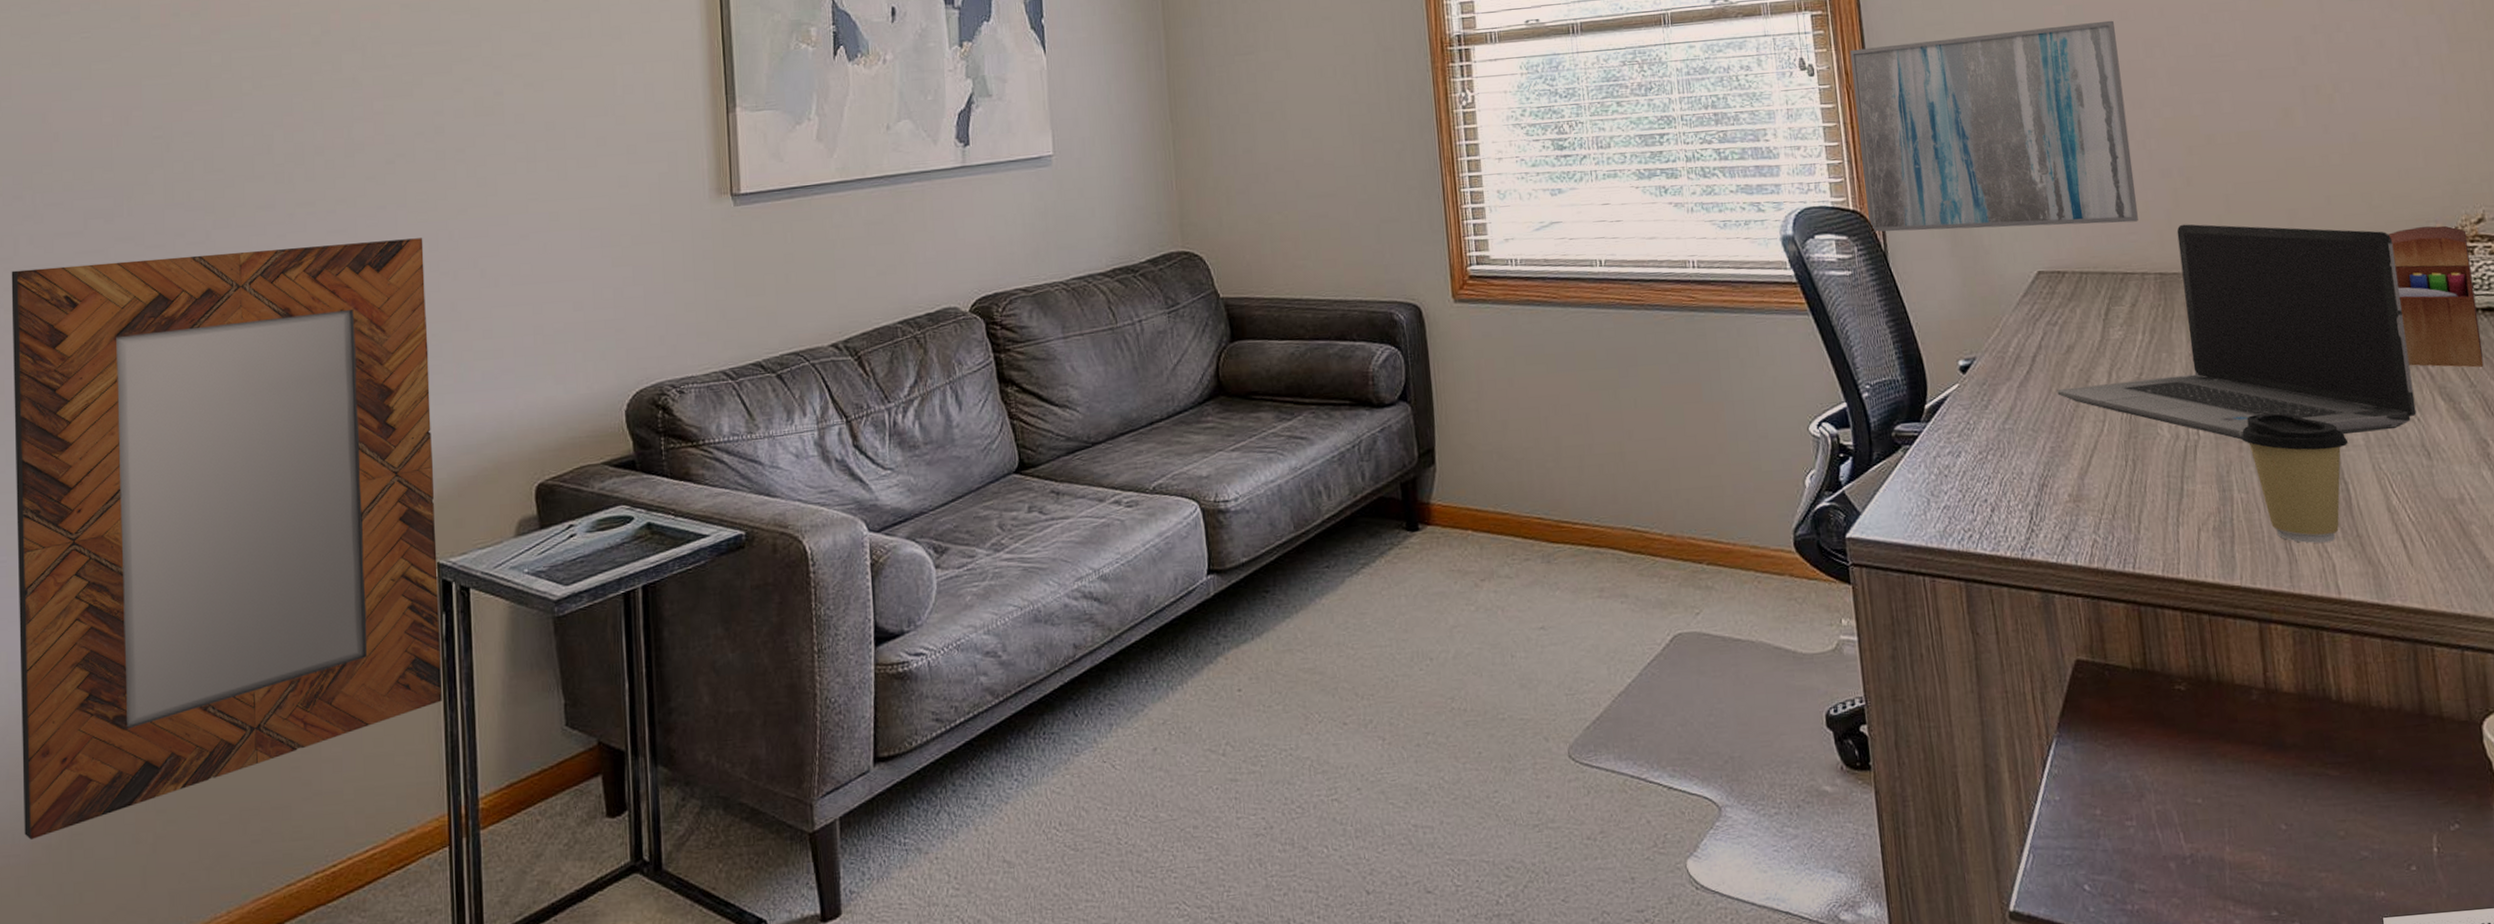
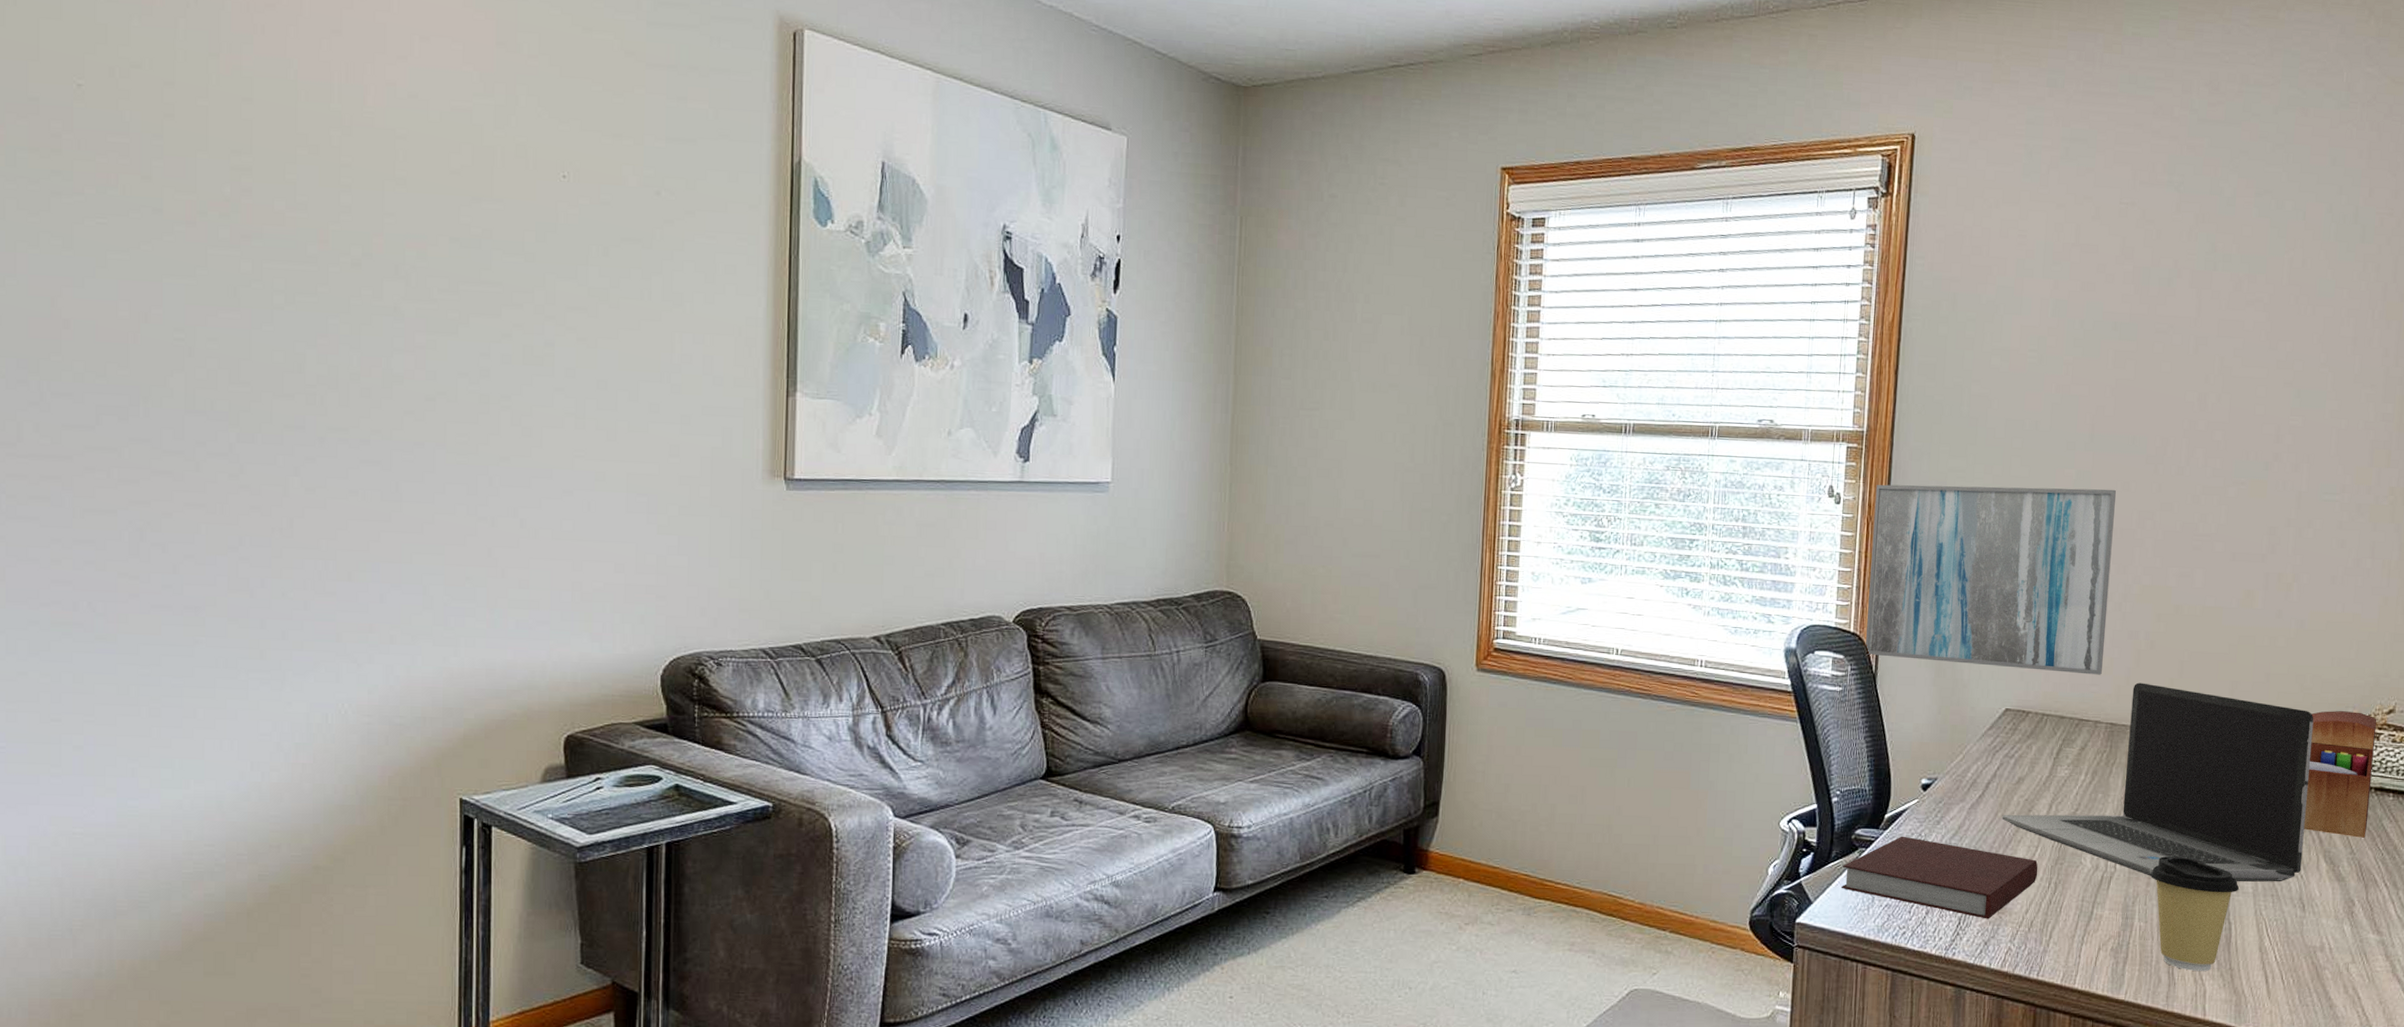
home mirror: present [11,238,442,840] -> none [14,457,462,1016]
notebook: none [1888,426,2111,510] -> present [1840,836,2038,919]

